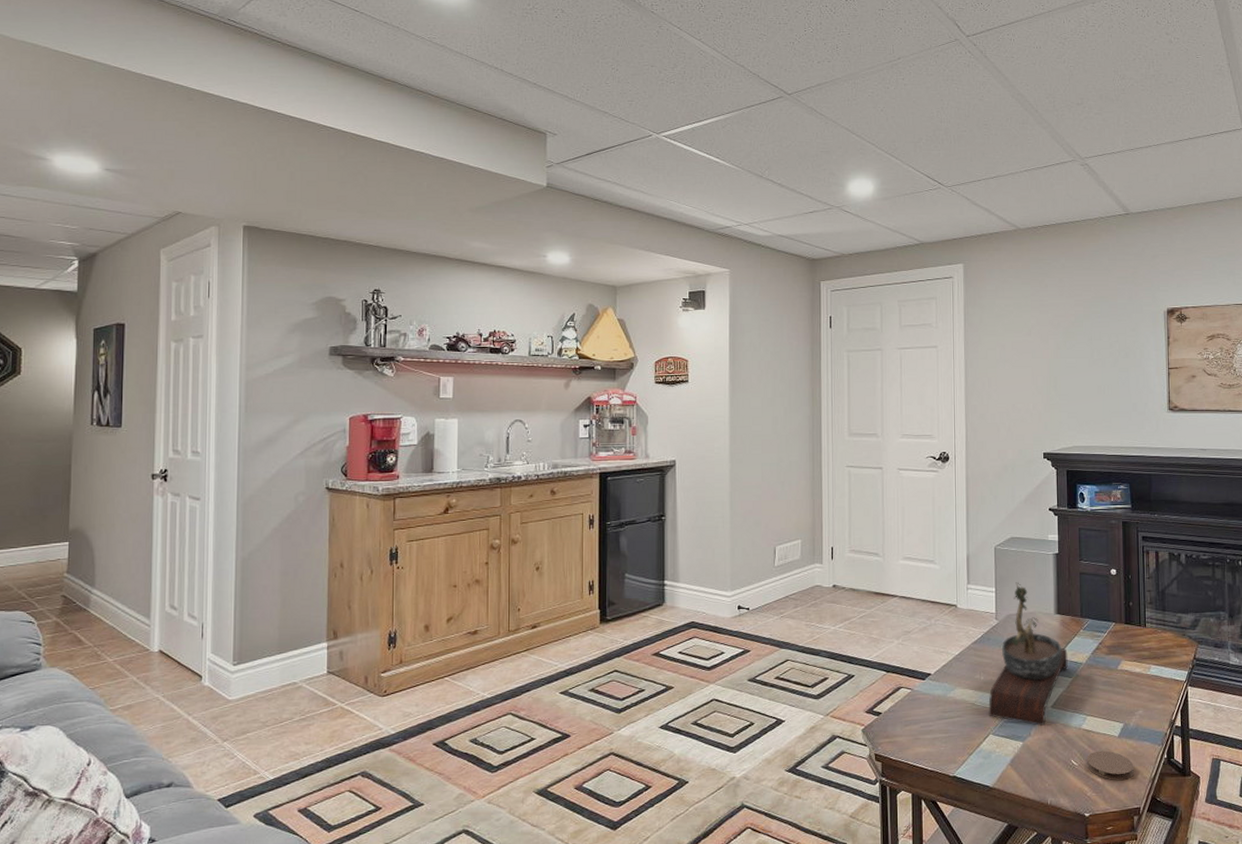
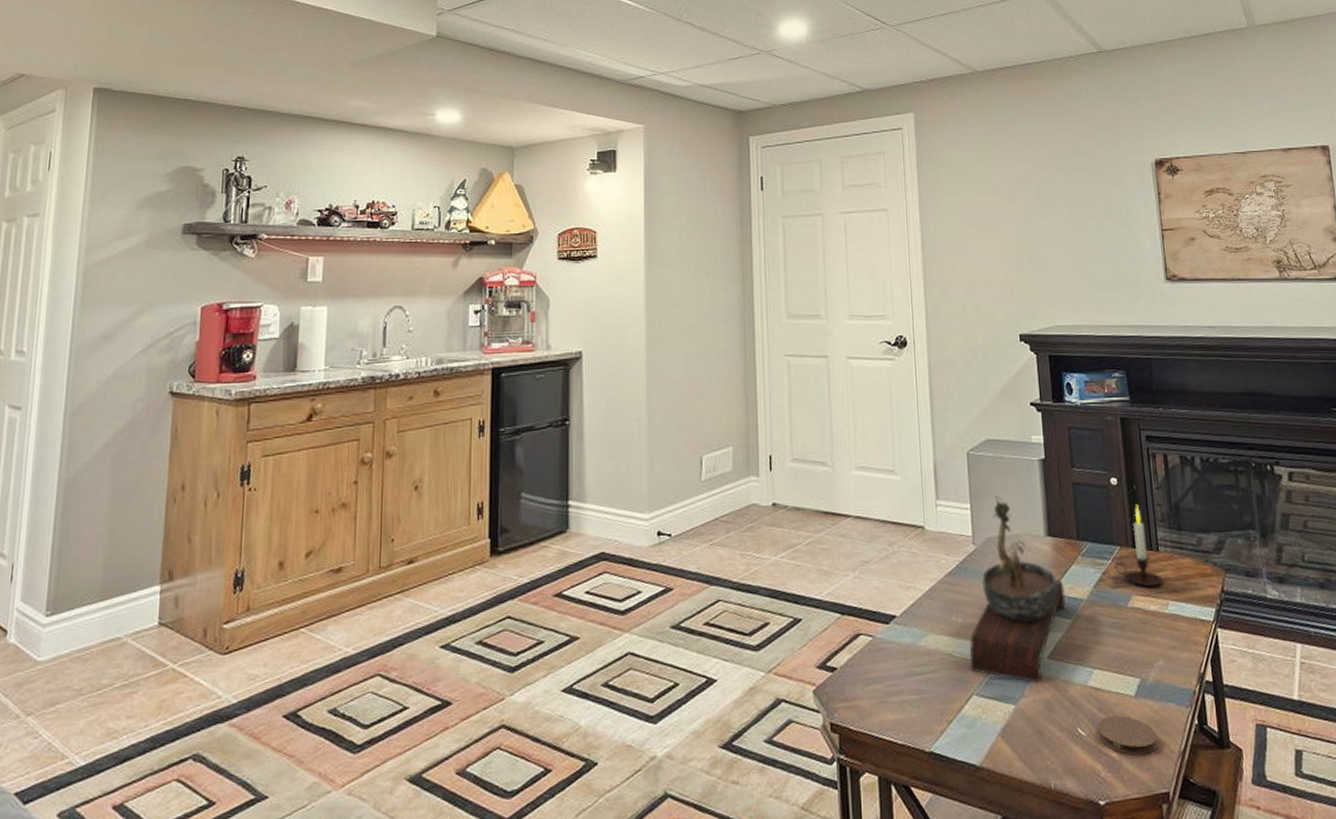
candle: none [1109,590,1148,654] -> present [1114,504,1163,587]

